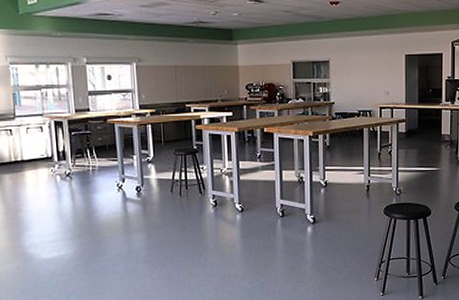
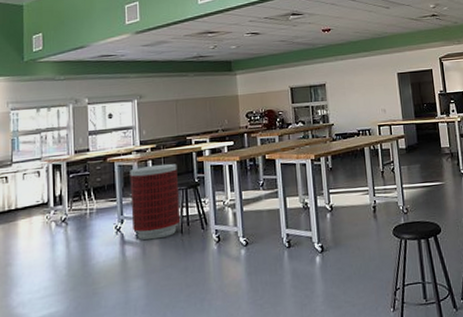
trash can: none [130,129,180,199] -> present [130,163,181,241]

